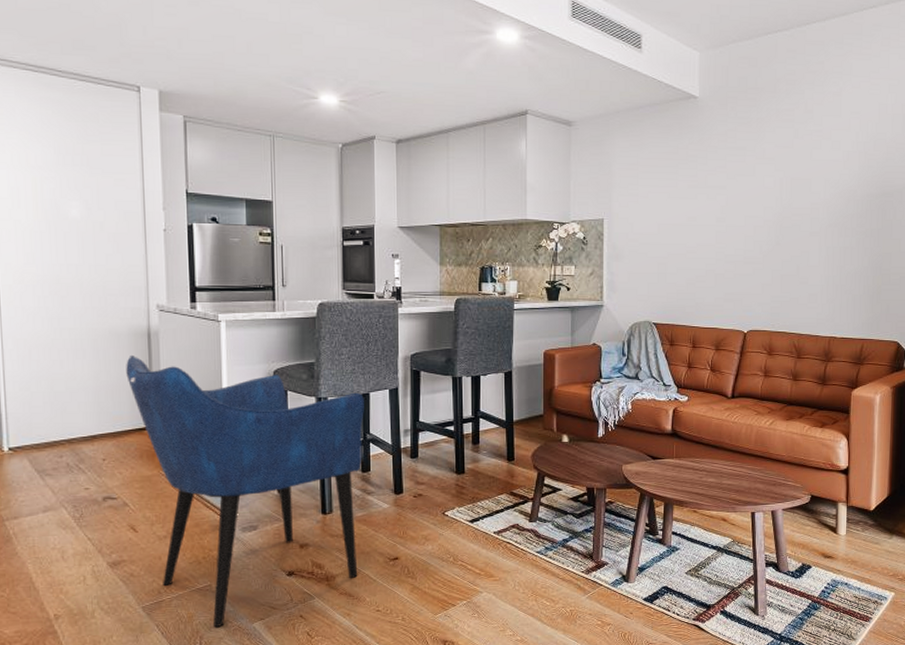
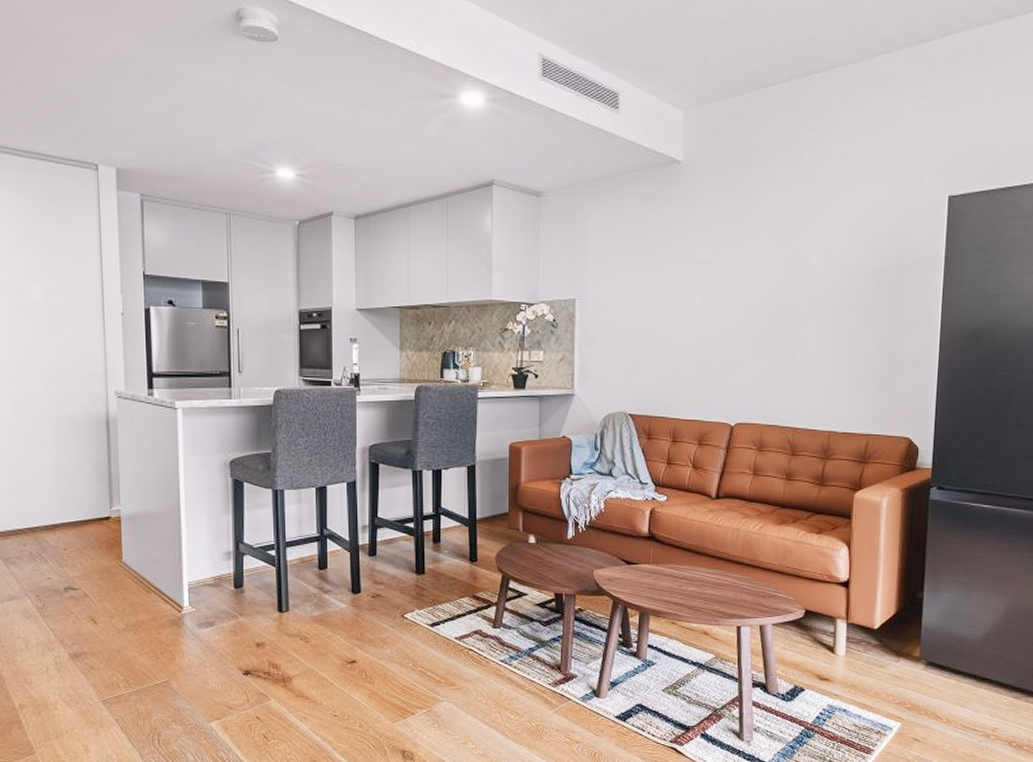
armchair: present [126,354,364,627] -> none [85,442,321,724]

